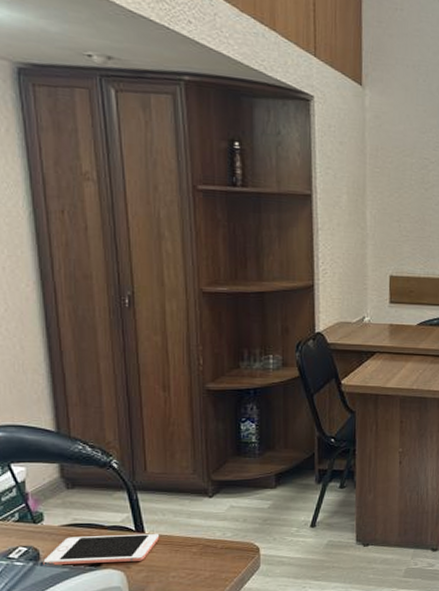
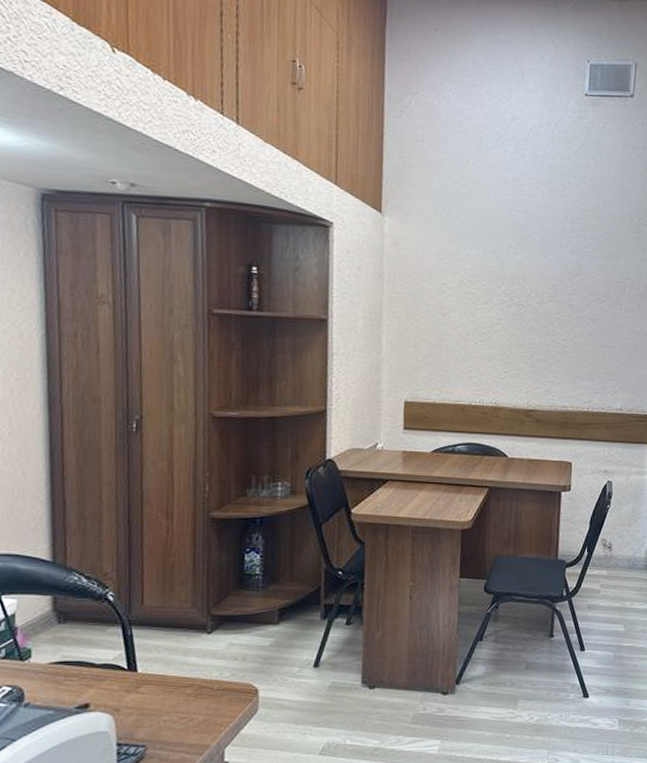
cell phone: present [43,533,160,566] -> none [27,672,153,708]

